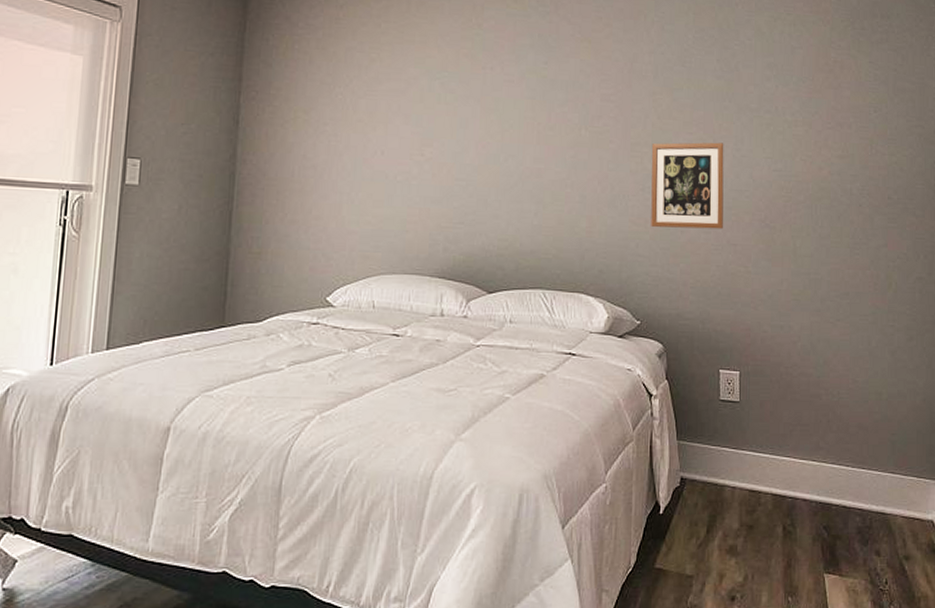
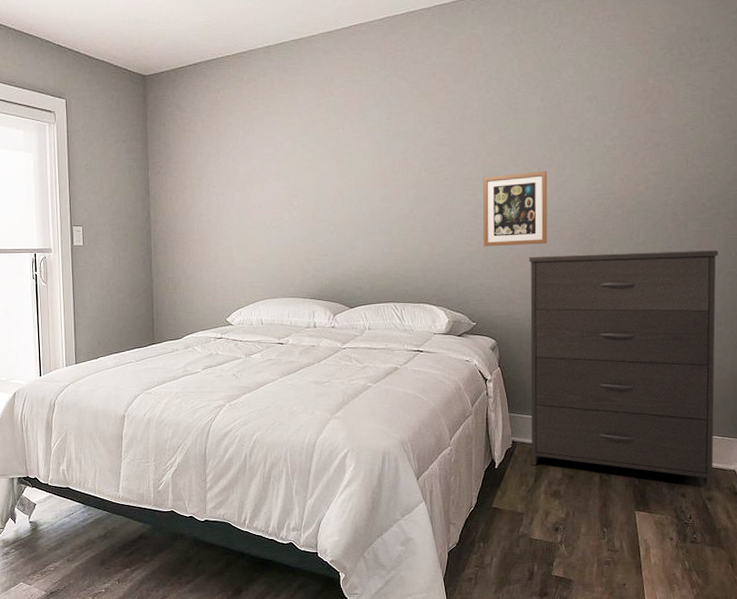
dresser: none [702,243,910,545] -> present [528,250,718,490]

